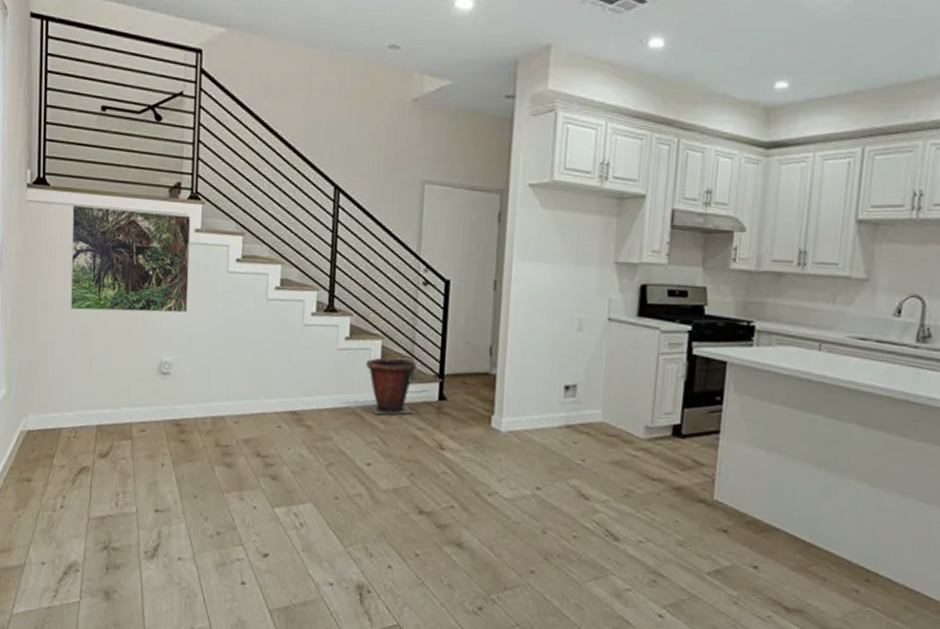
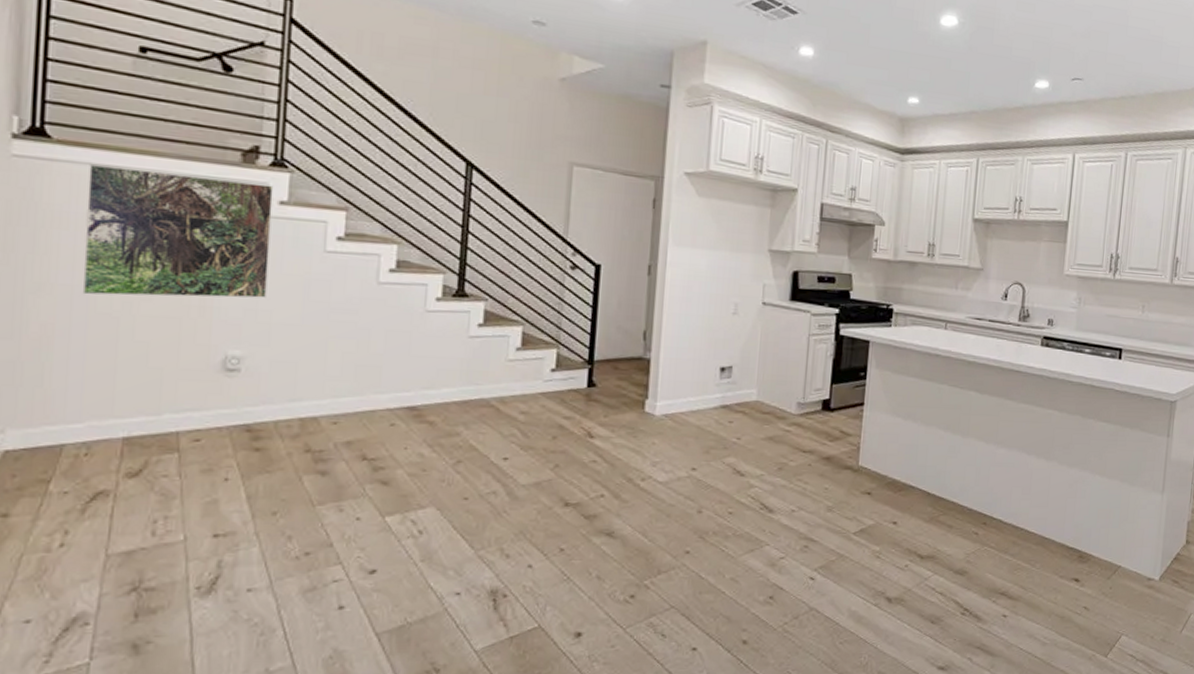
waste bin: present [365,357,416,415] -> none [502,345,563,406]

